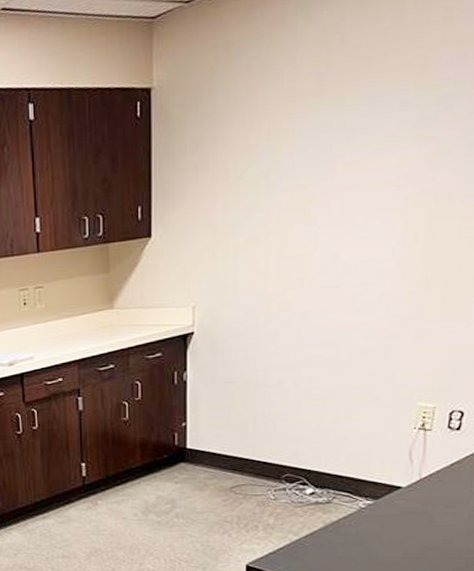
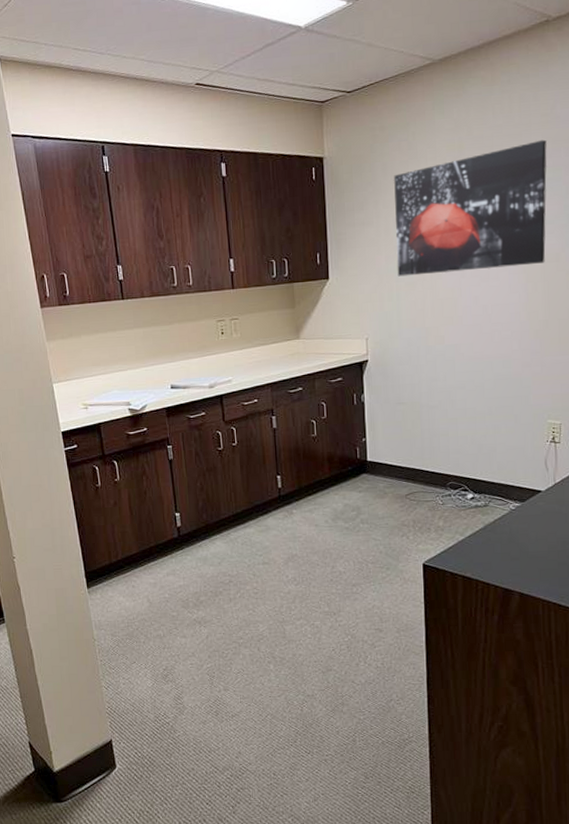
wall art: none [236,42,449,231] -> present [394,139,547,277]

